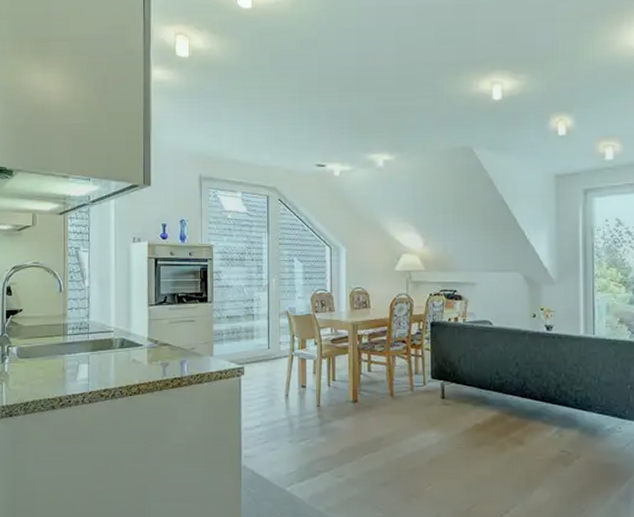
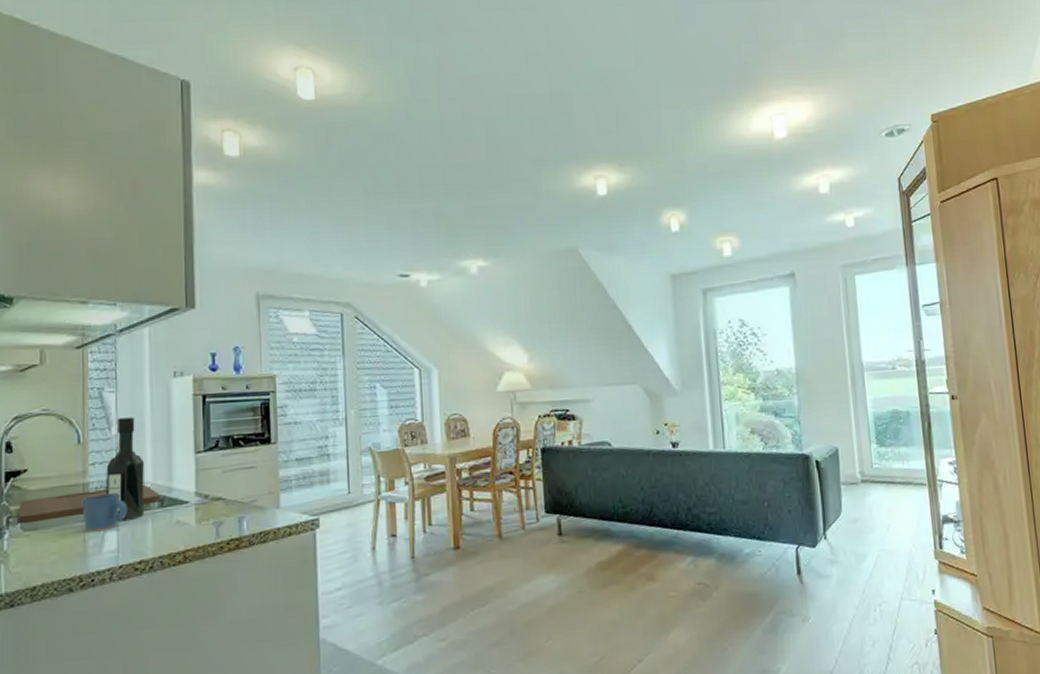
cutting board: none [15,329,122,352] -> present [18,485,162,524]
mug: none [63,334,96,363] -> present [83,493,128,533]
bottle: none [81,273,109,357] -> present [106,417,145,522]

